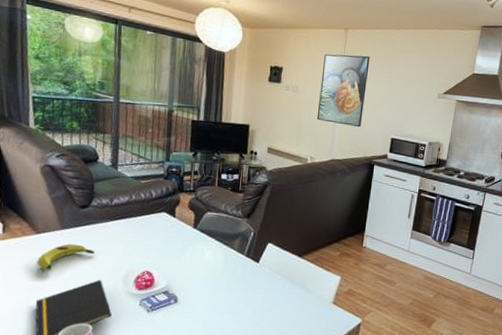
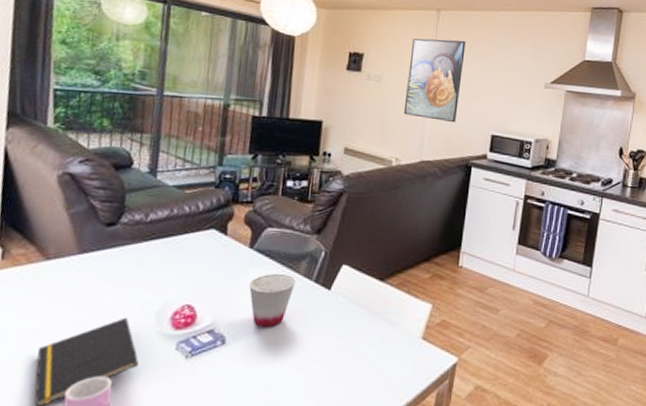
banana: present [37,244,94,270] -> none [43,272,120,307]
cup: none [194,249,231,291] -> present [249,274,296,328]

